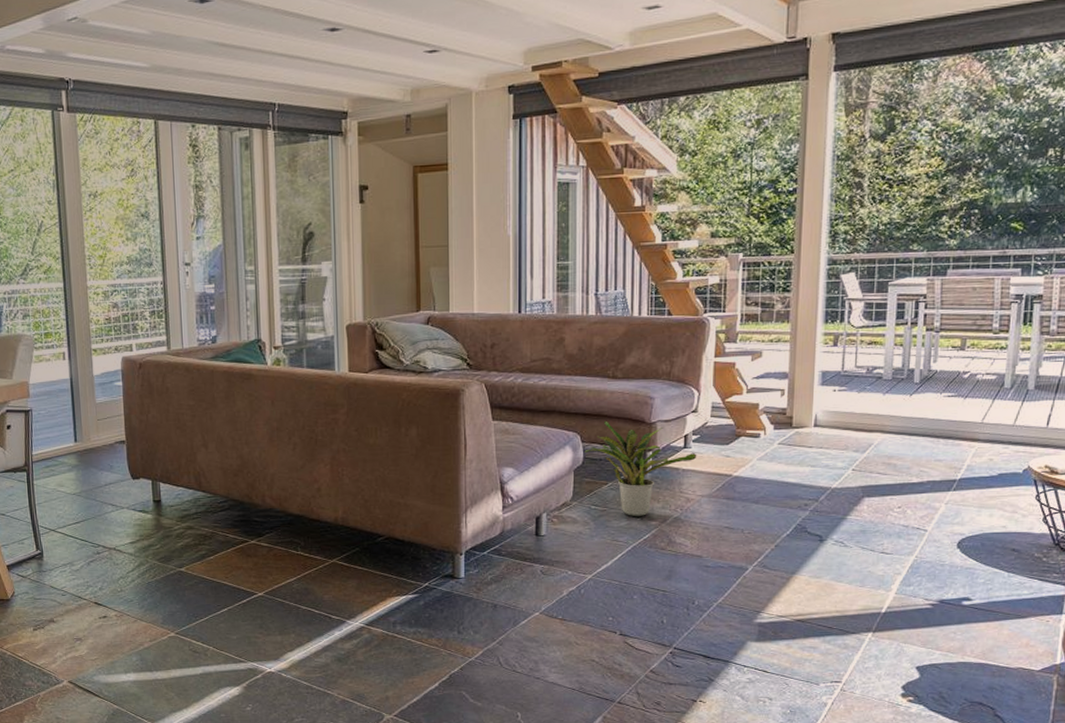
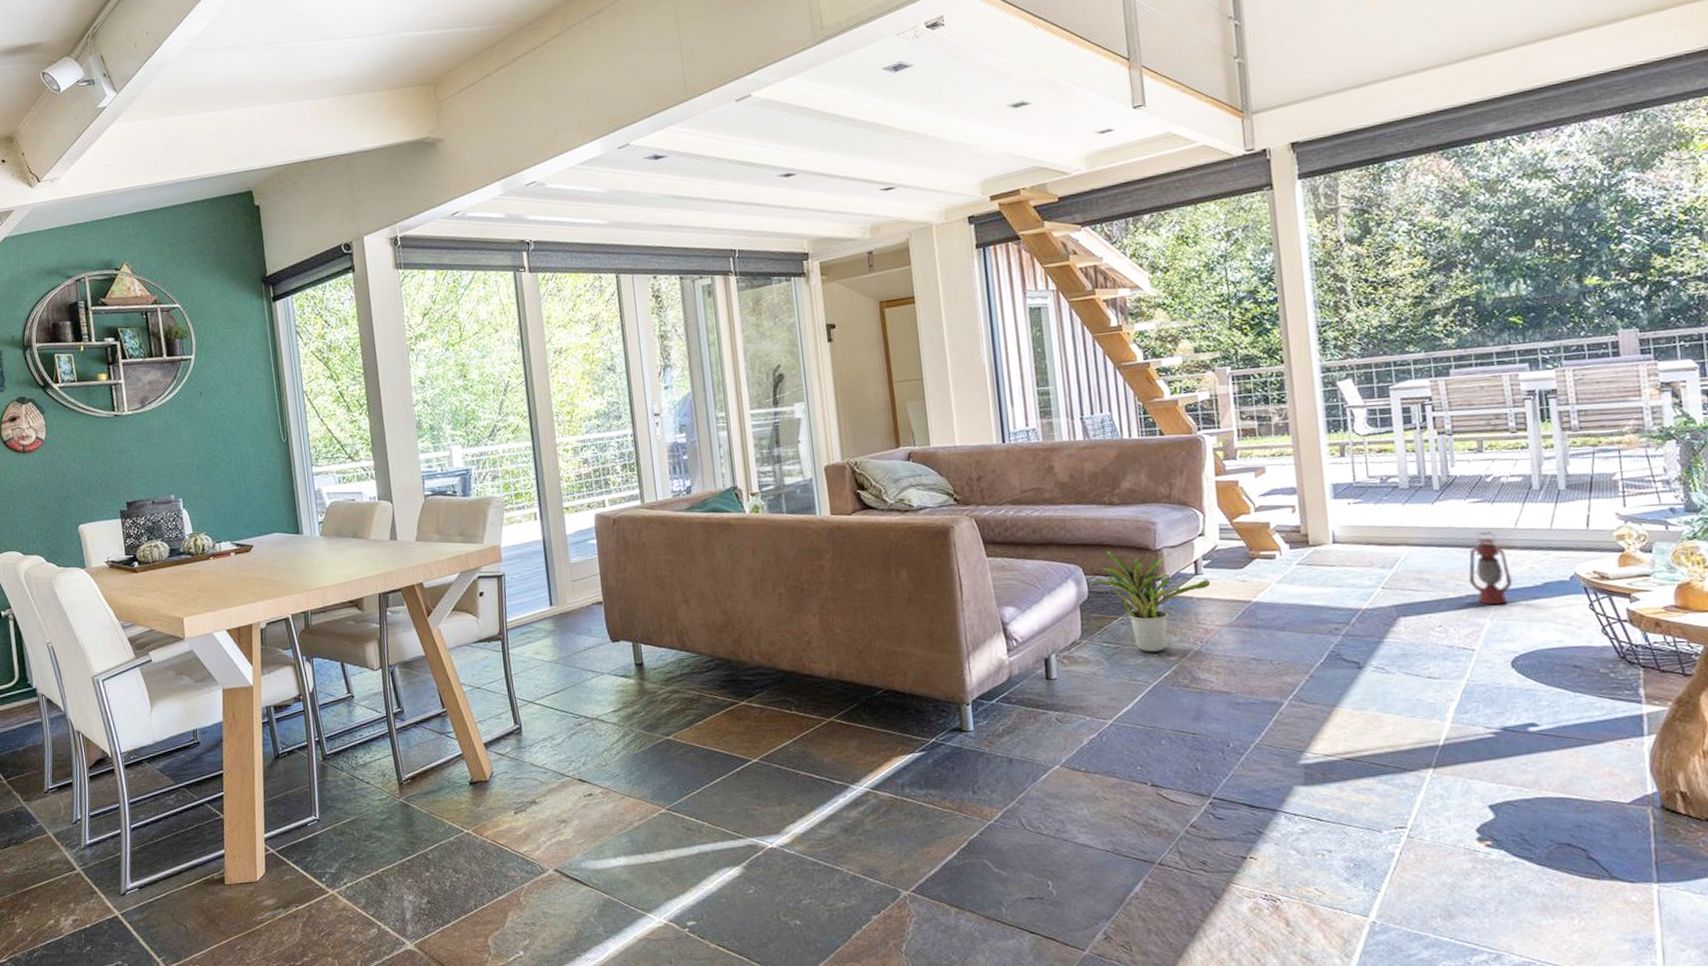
lantern: none [933,424,971,492] -> present [1469,532,1512,606]

